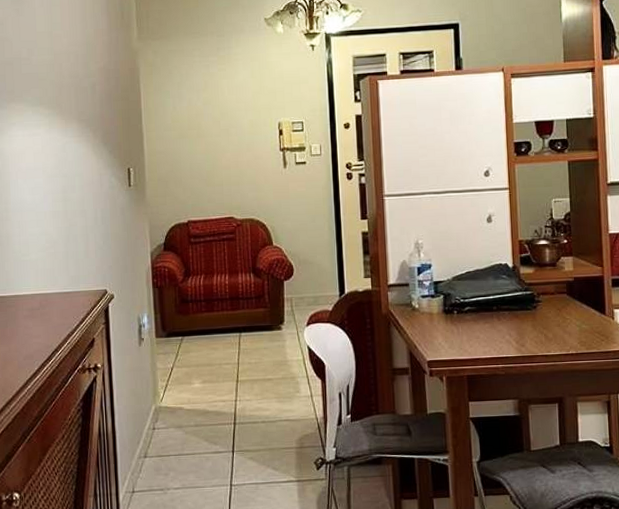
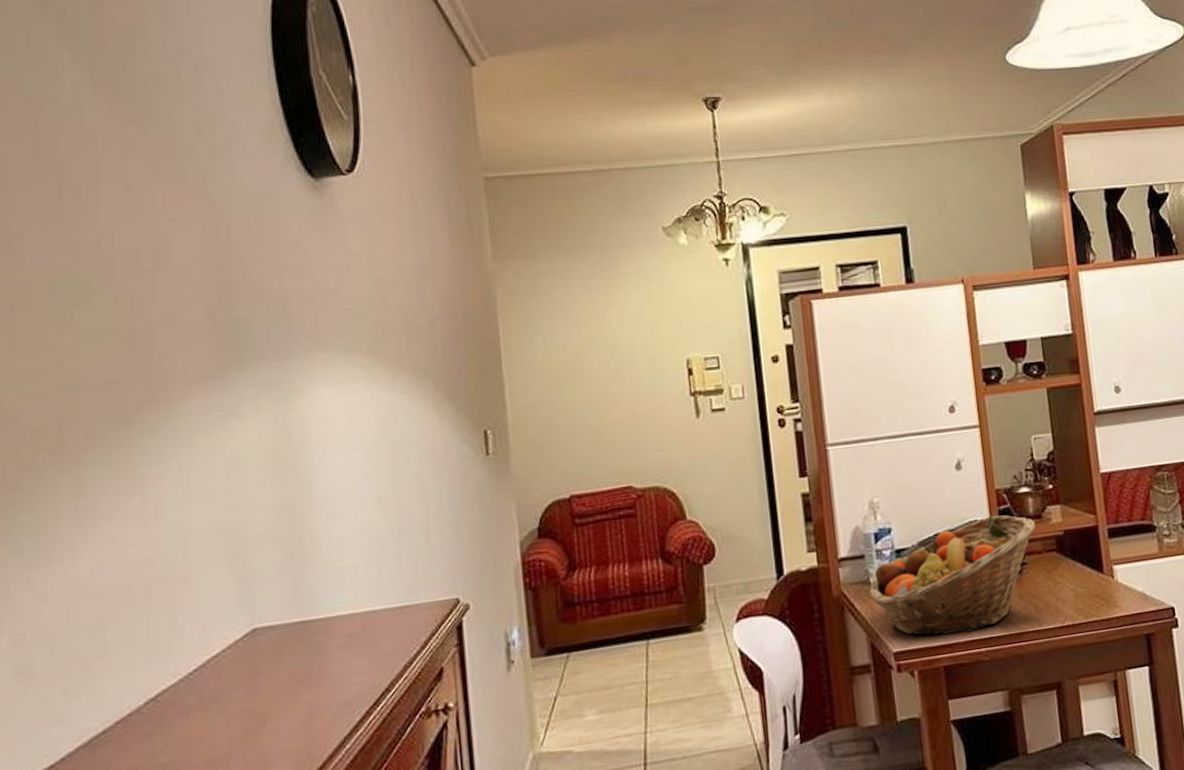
fruit basket: none [411,261,551,351] -> present [870,515,1036,635]

